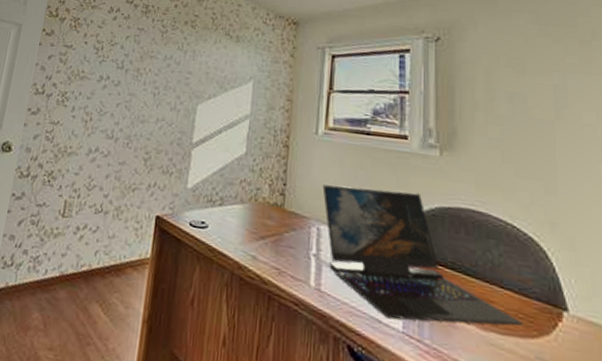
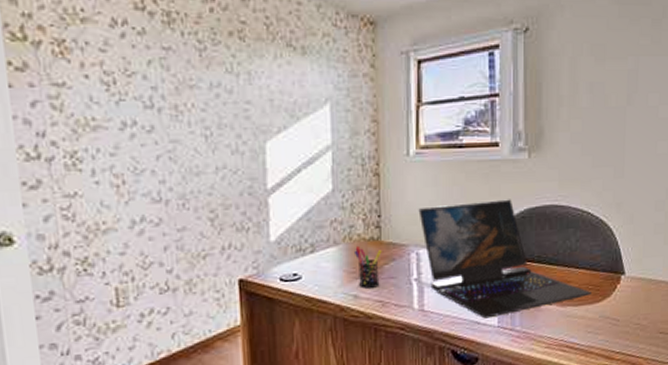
pen holder: none [257,207,284,254] -> present [353,245,382,289]

